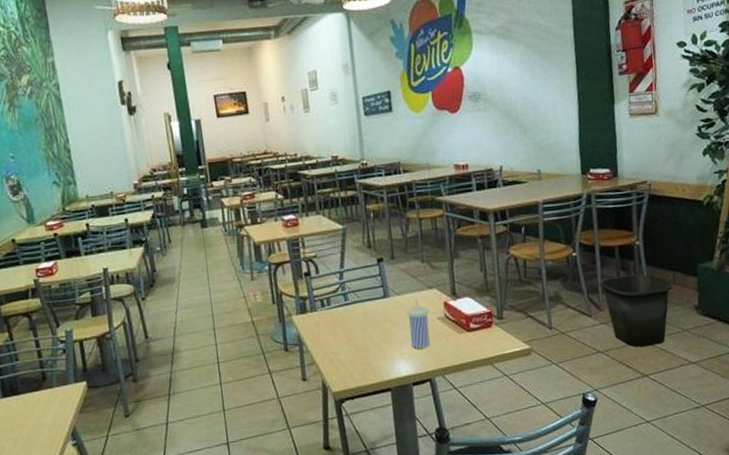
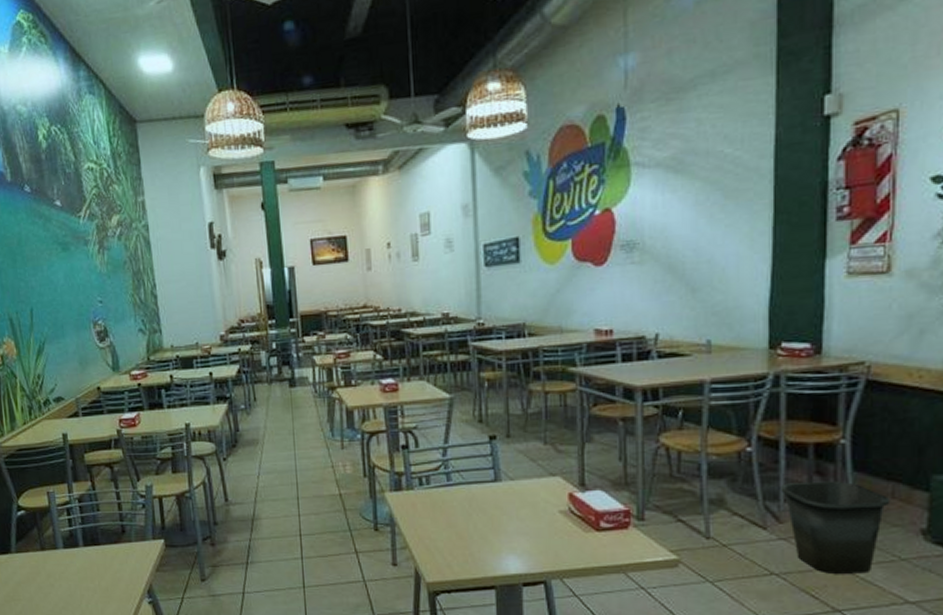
beverage cup: present [406,296,431,350] -> none [520,483,549,546]

